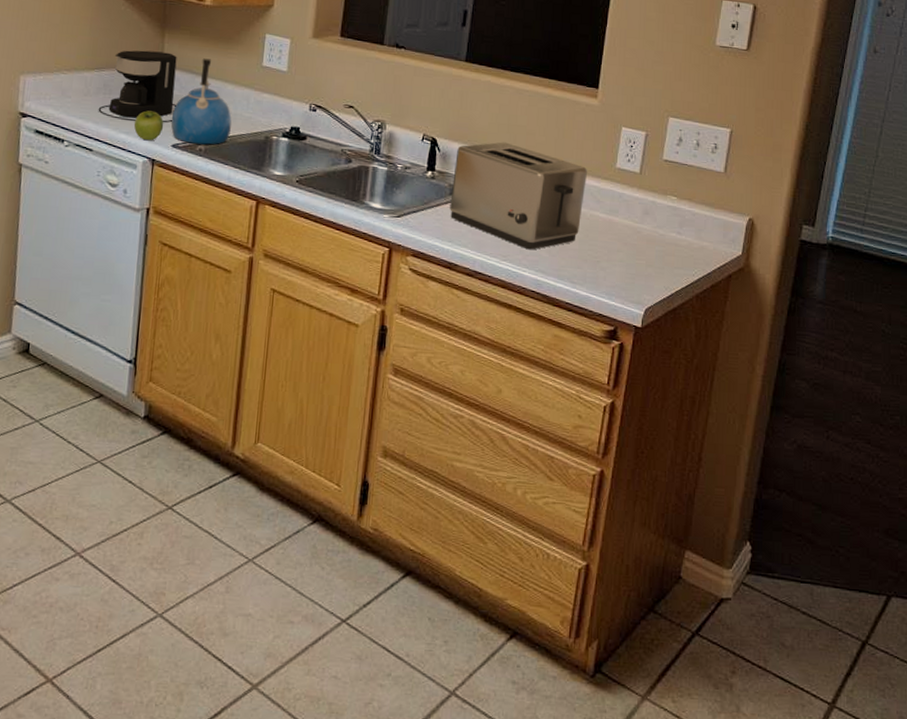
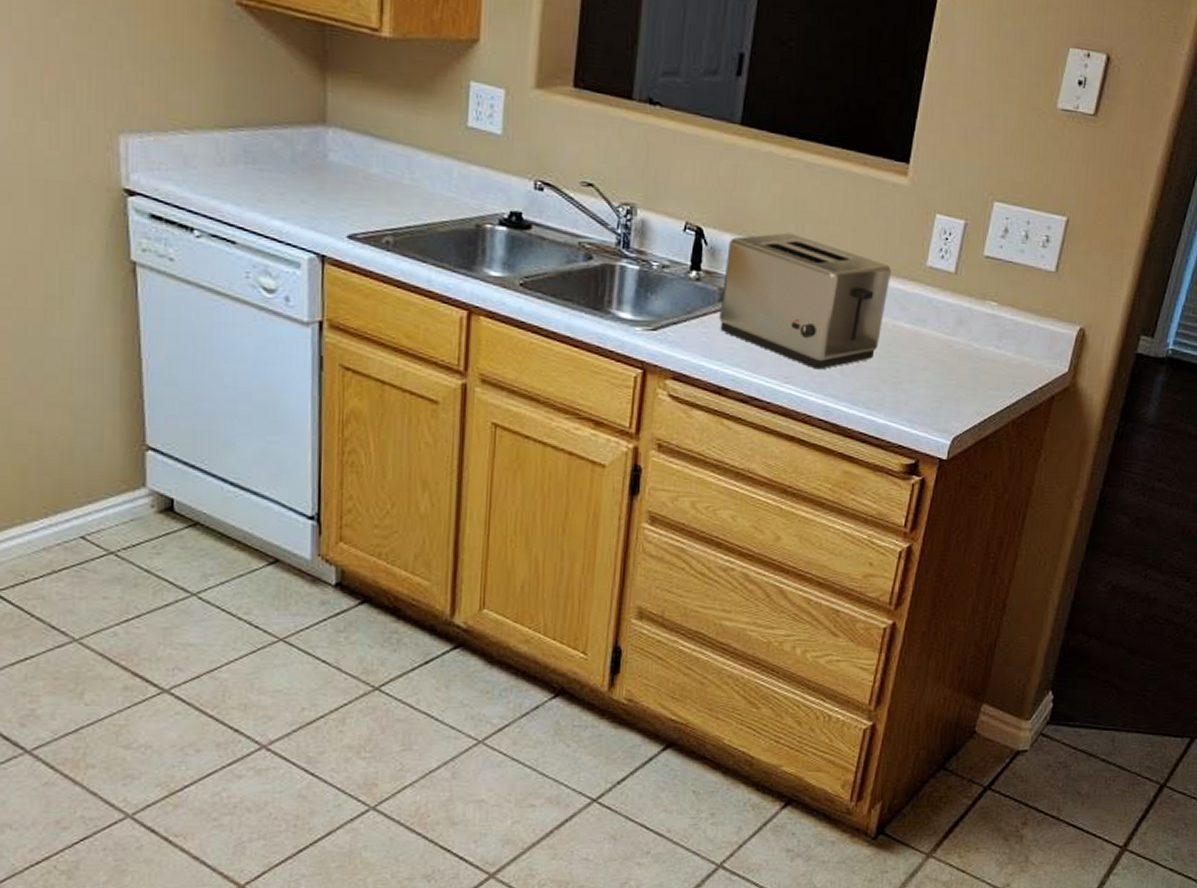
coffee maker: present [98,50,177,123] -> none [239,100,350,206]
fruit: present [133,110,164,141] -> none [291,187,335,230]
kettle: present [170,58,232,145] -> none [344,114,430,236]

